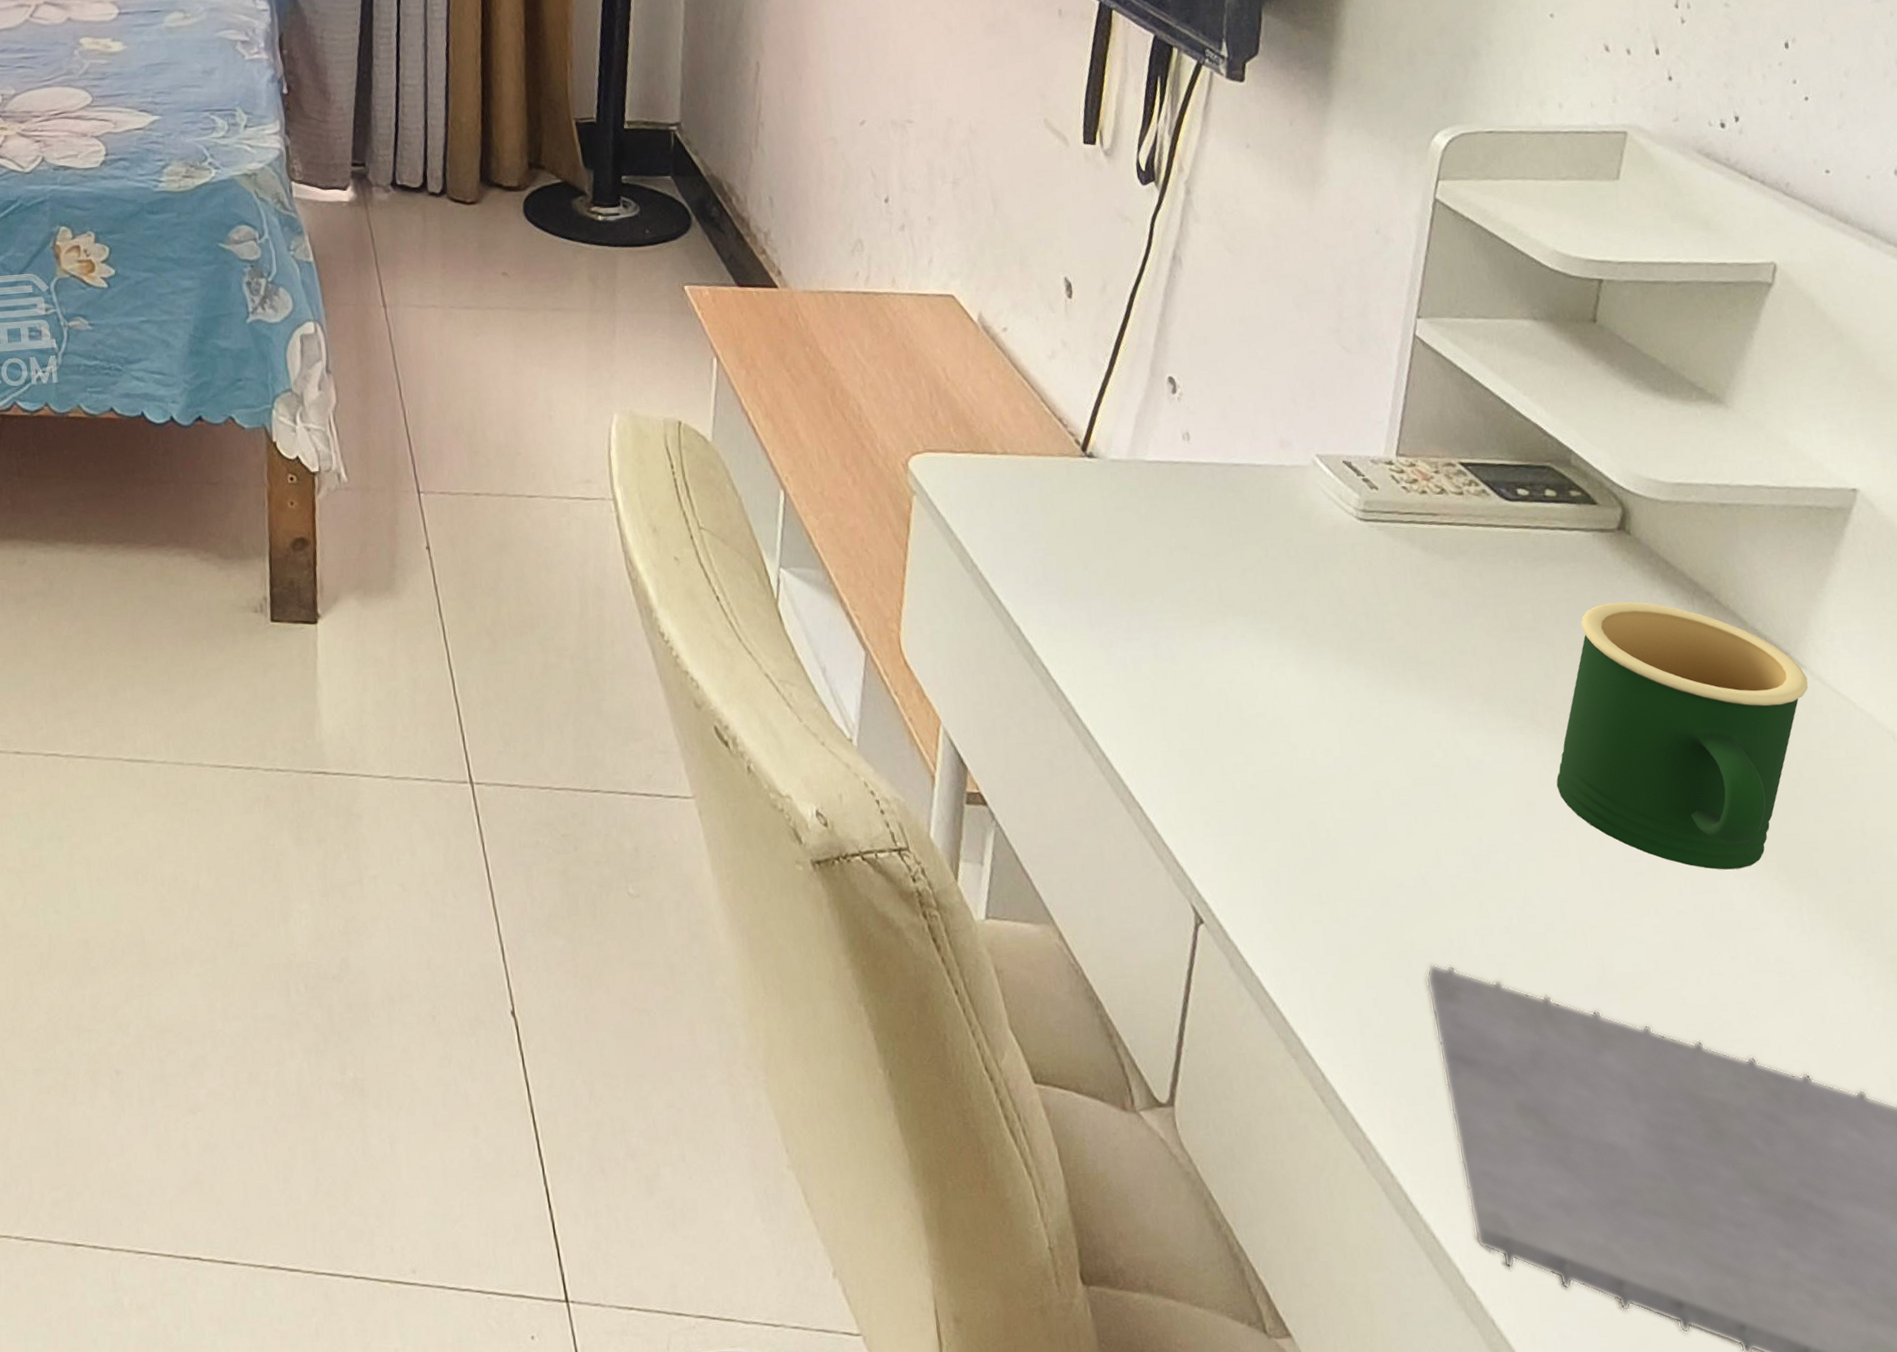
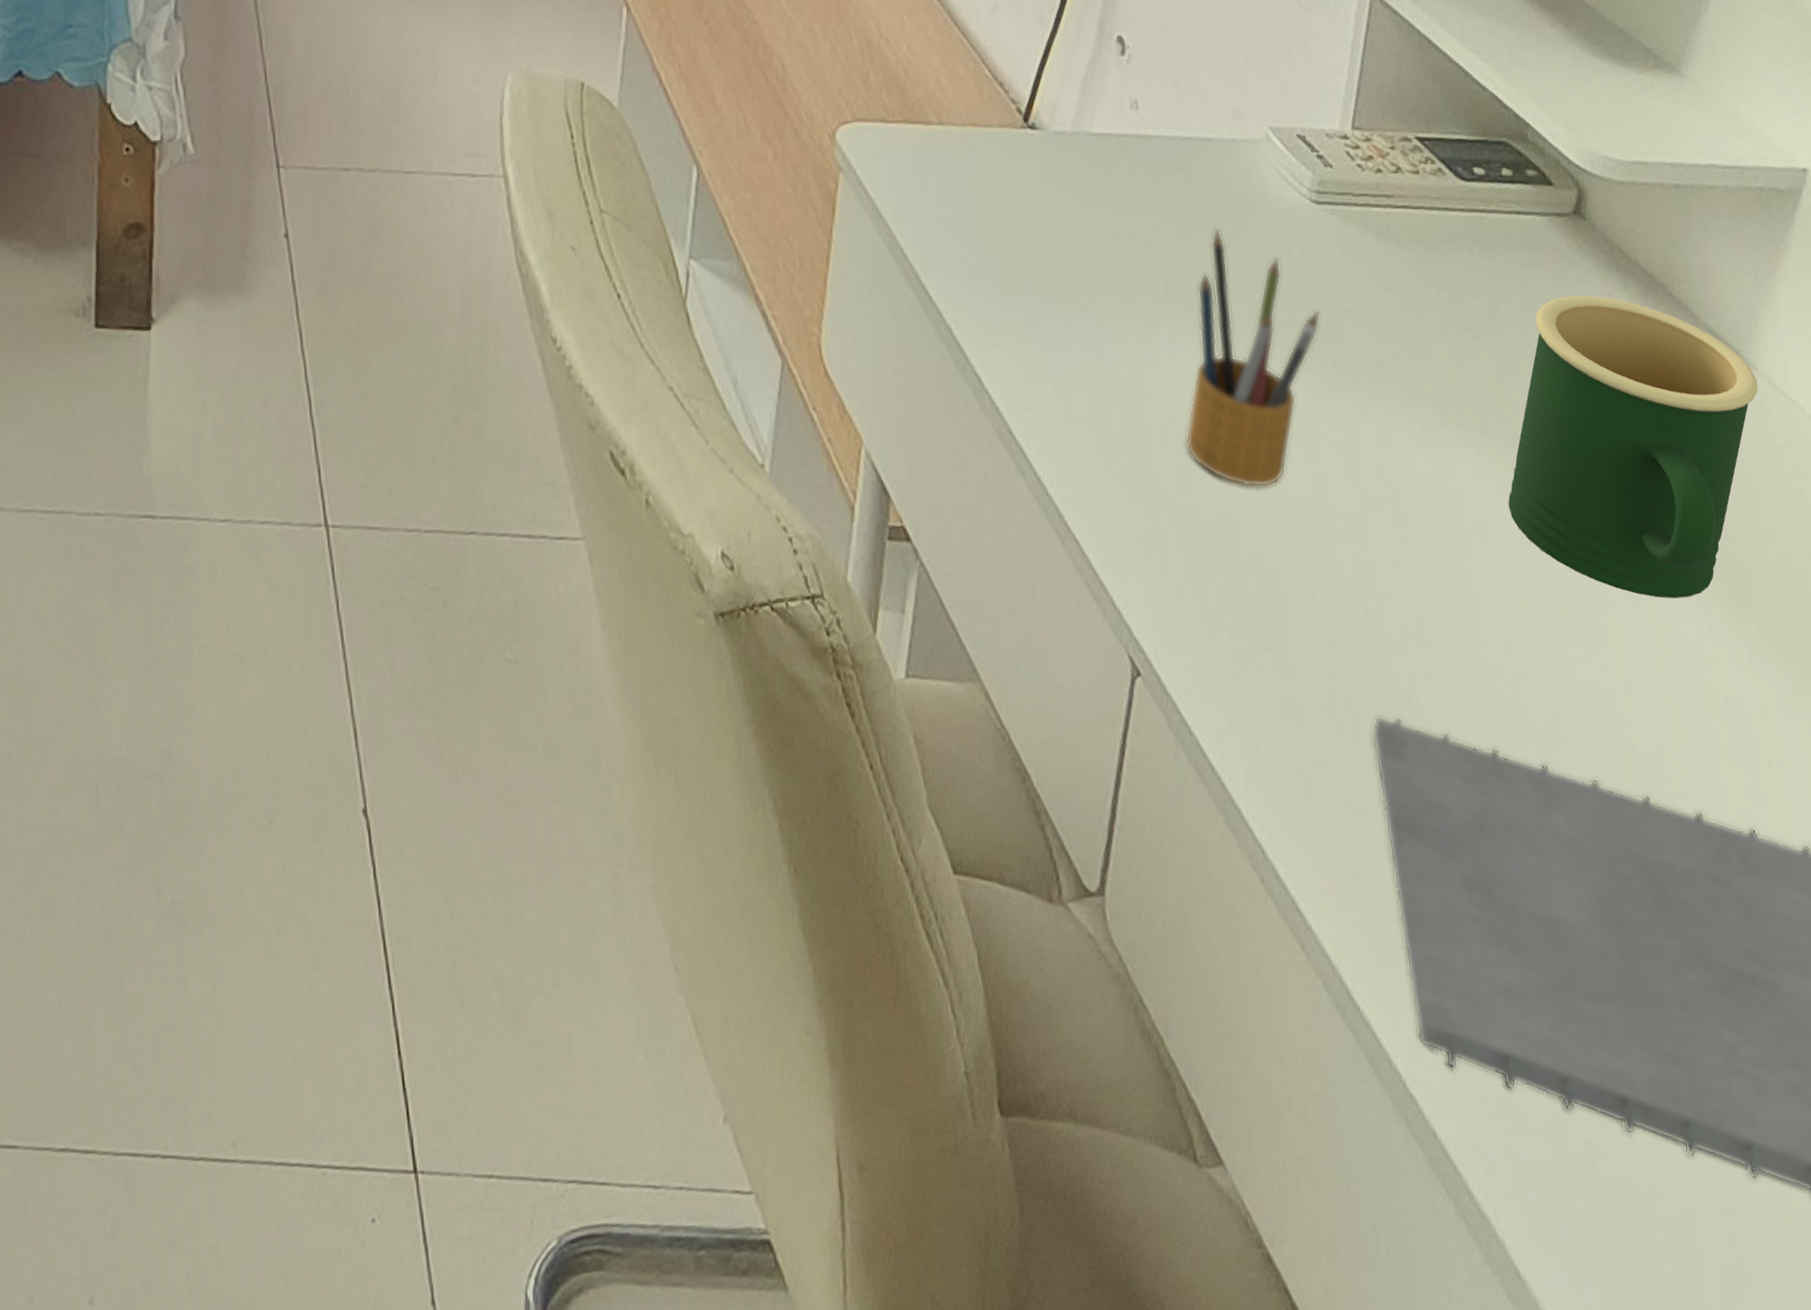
pencil box: none [1241,542,1369,766] -> present [1185,228,1321,488]

